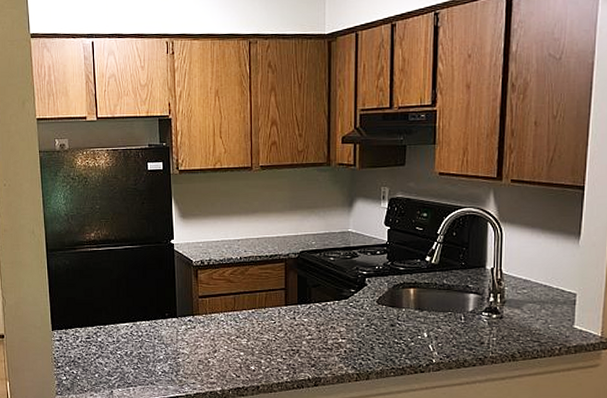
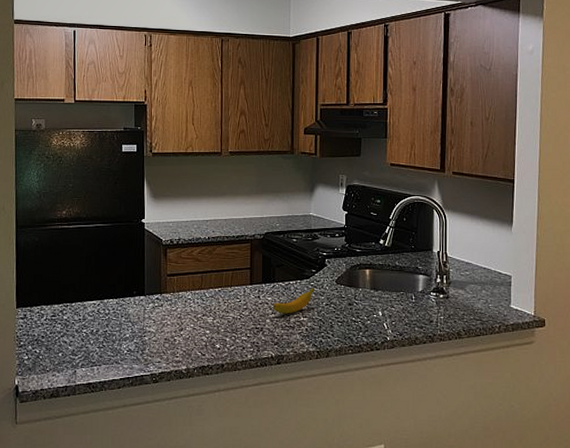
banana: none [309,308,355,336] -> present [273,288,316,314]

